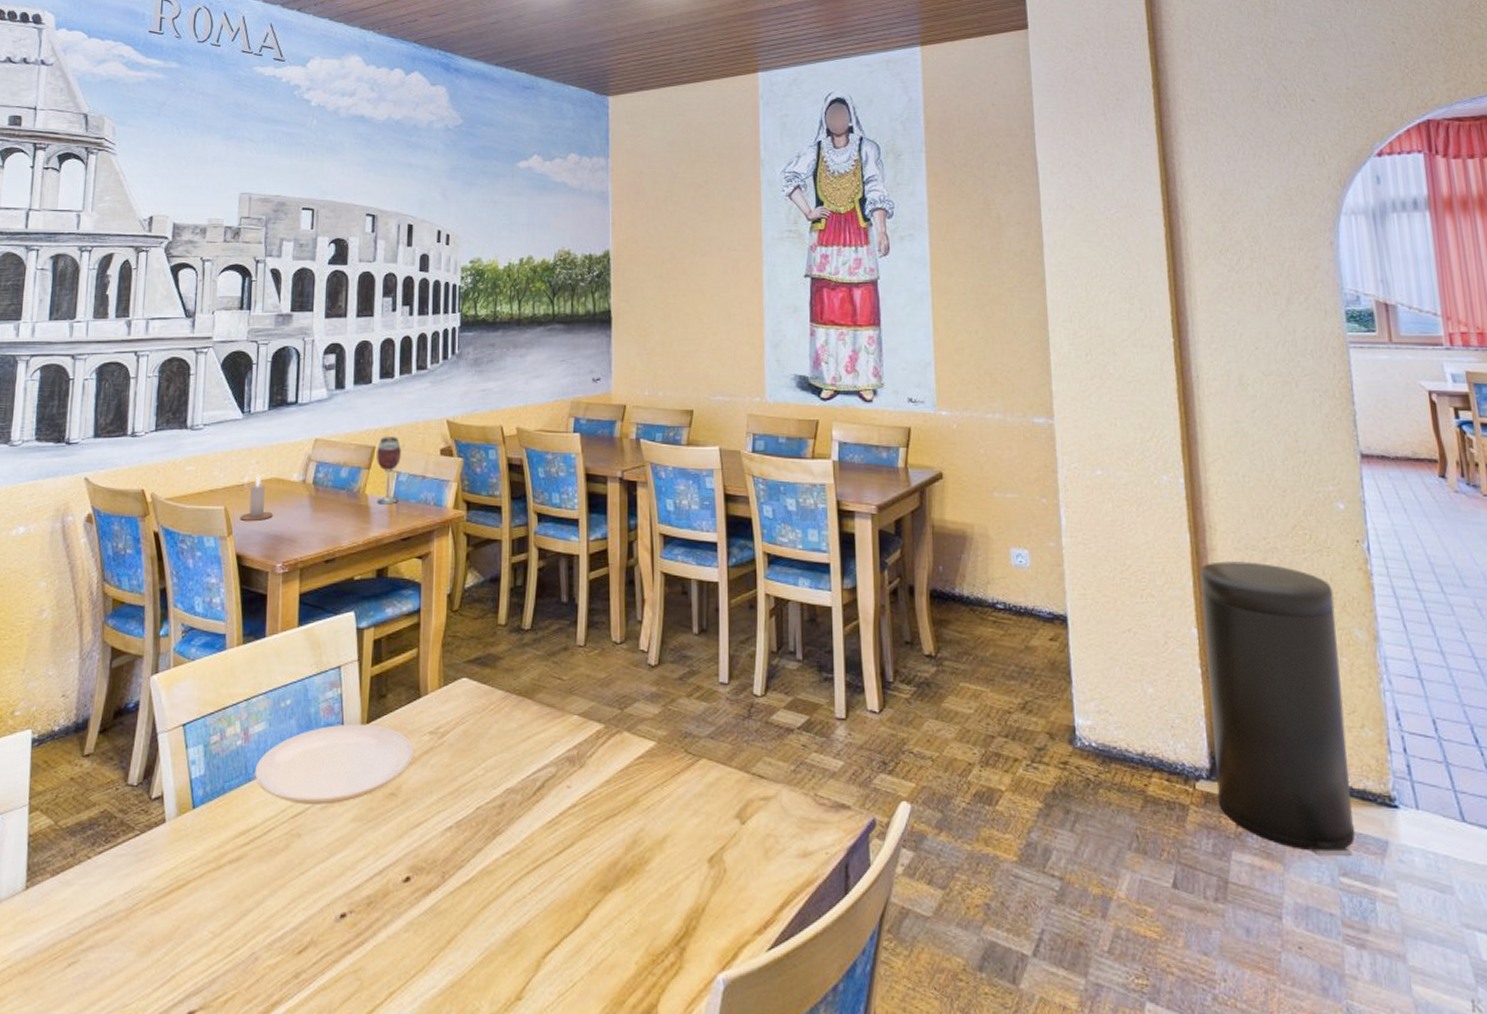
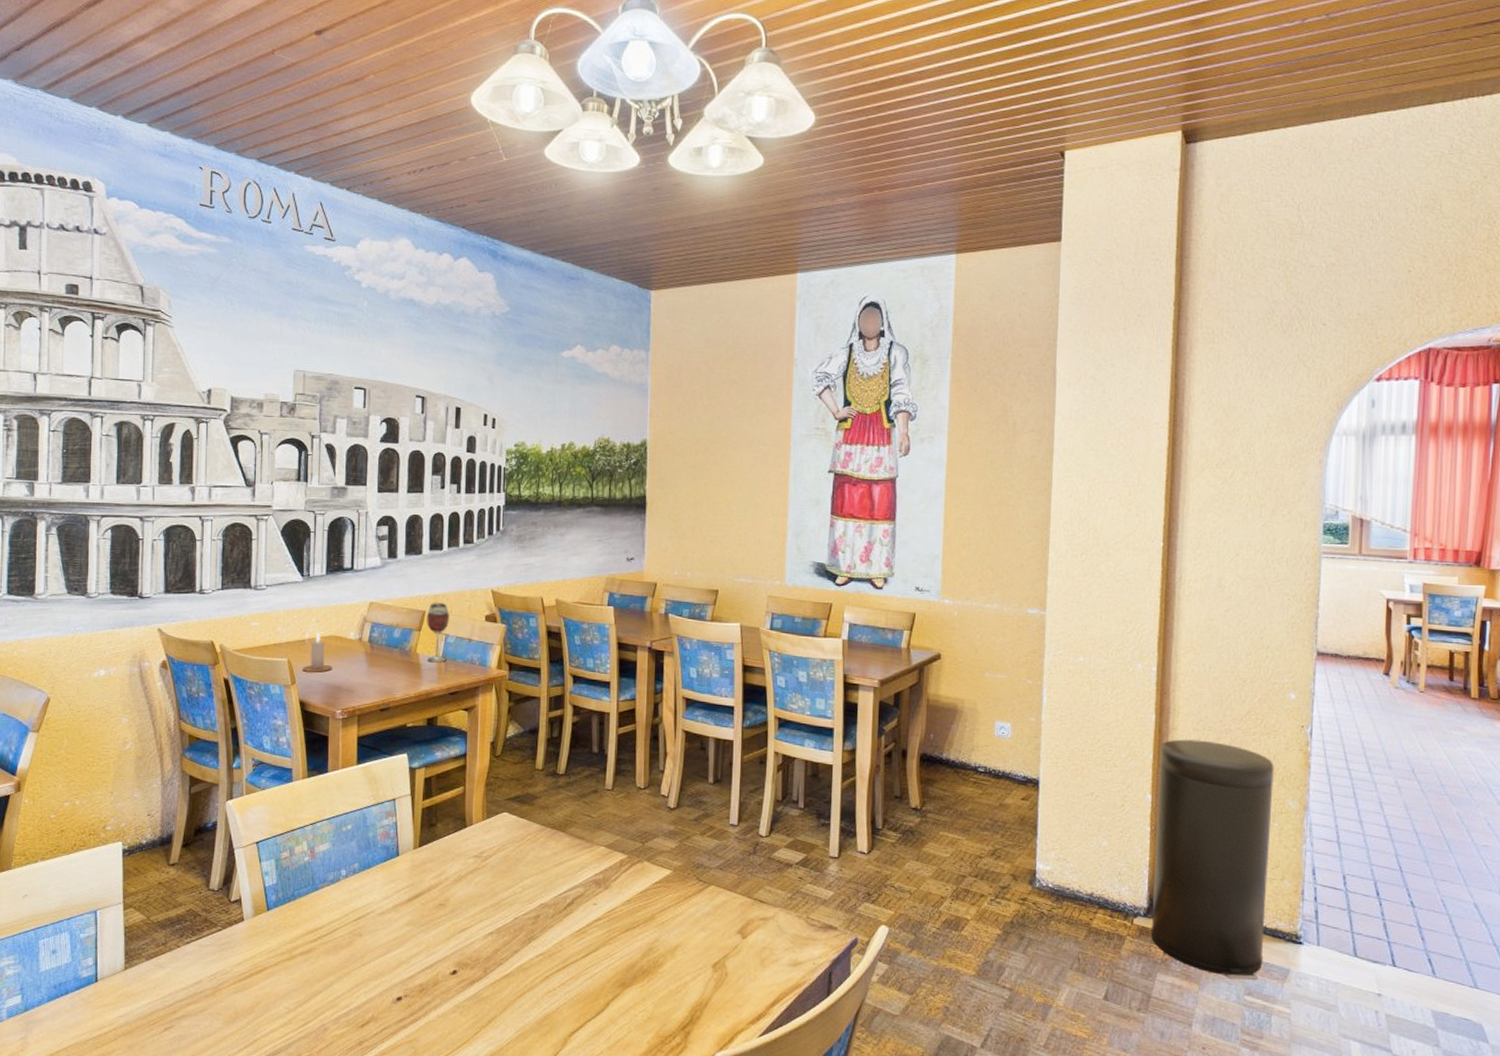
plate: present [255,724,414,804] -> none [321,846,460,911]

